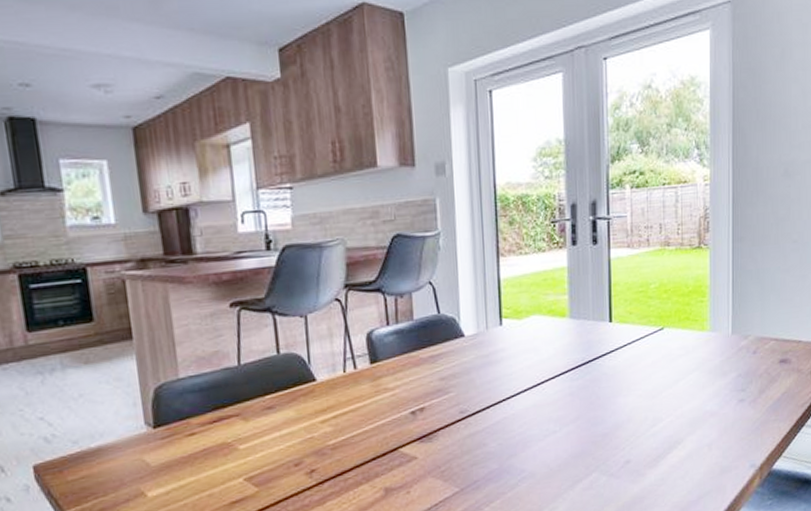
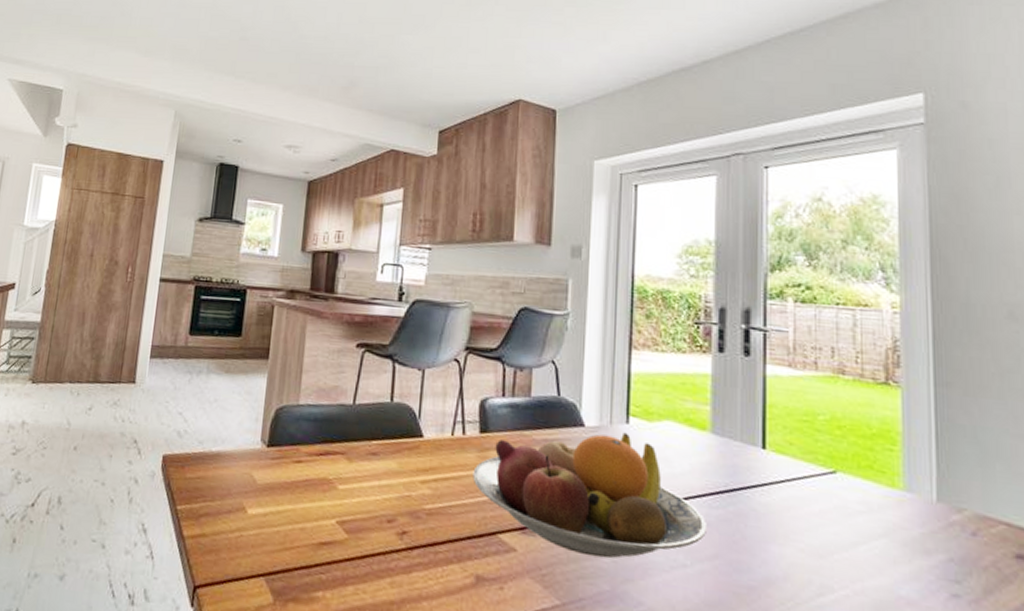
fruit bowl: none [369,333,570,446] -> present [472,432,707,558]

